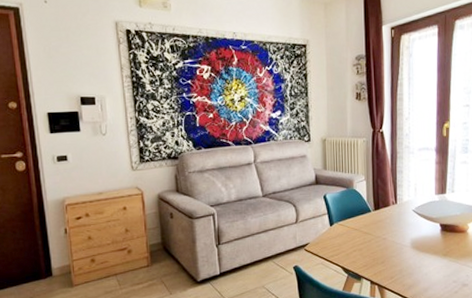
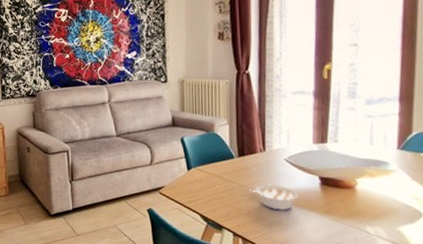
legume: none [384,233,424,257] -> present [249,184,299,211]

